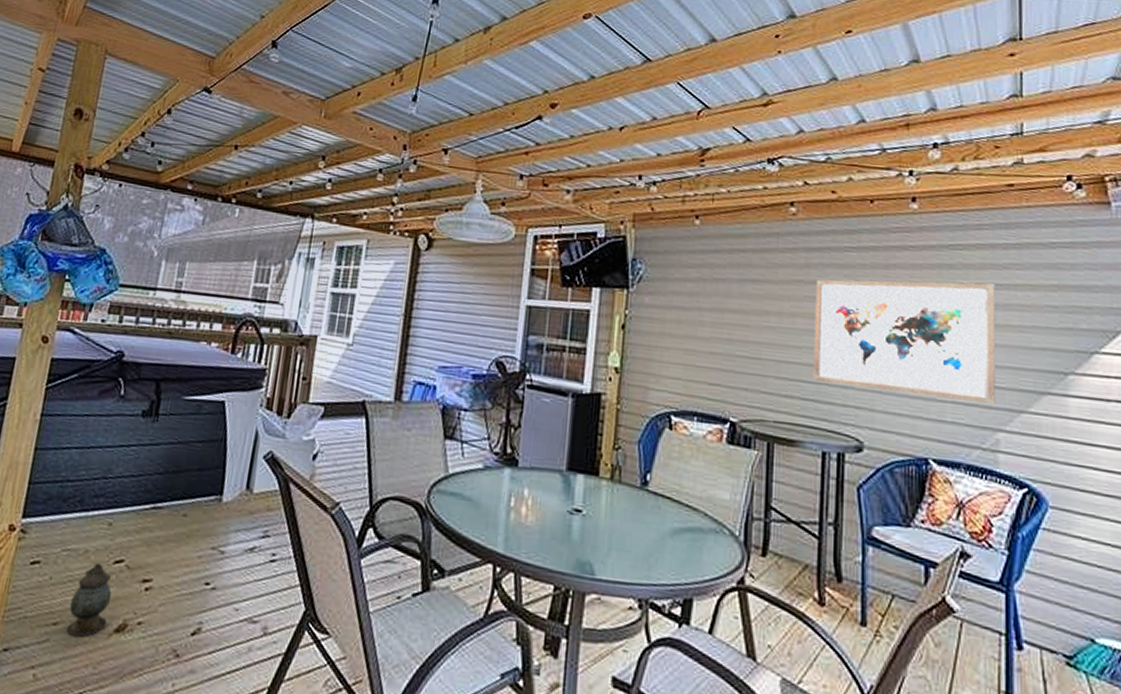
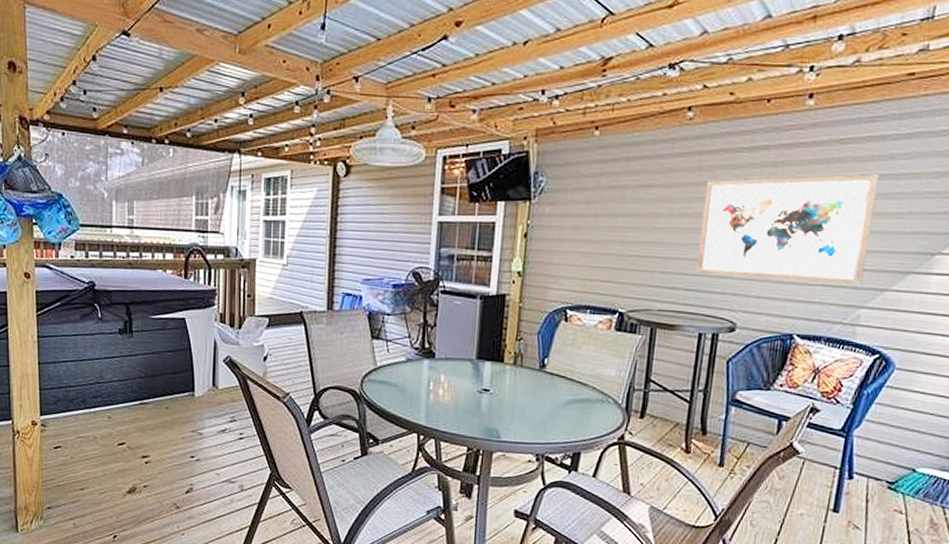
lantern: present [67,563,112,638] -> none [91,445,121,498]

